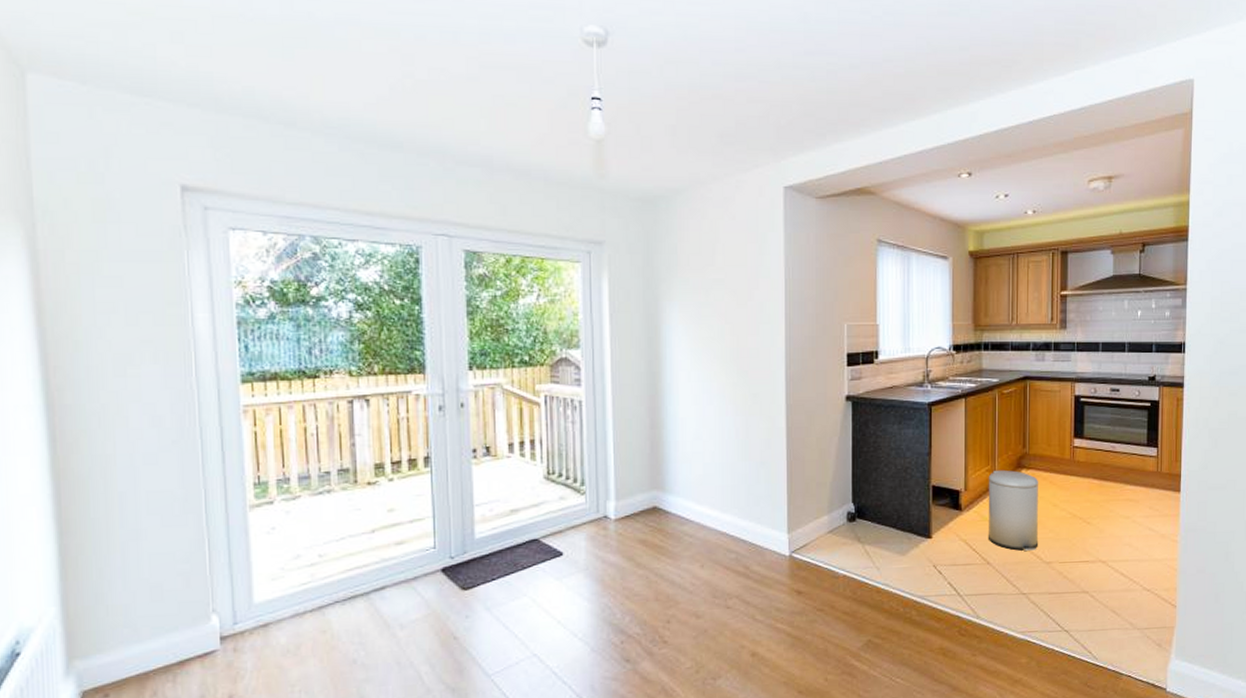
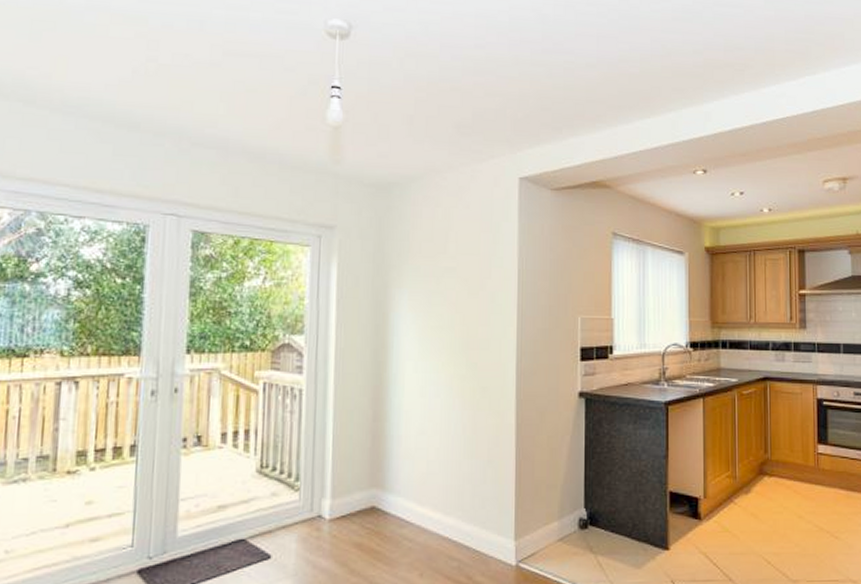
pedal bin: present [988,469,1039,552] -> none [728,476,783,568]

